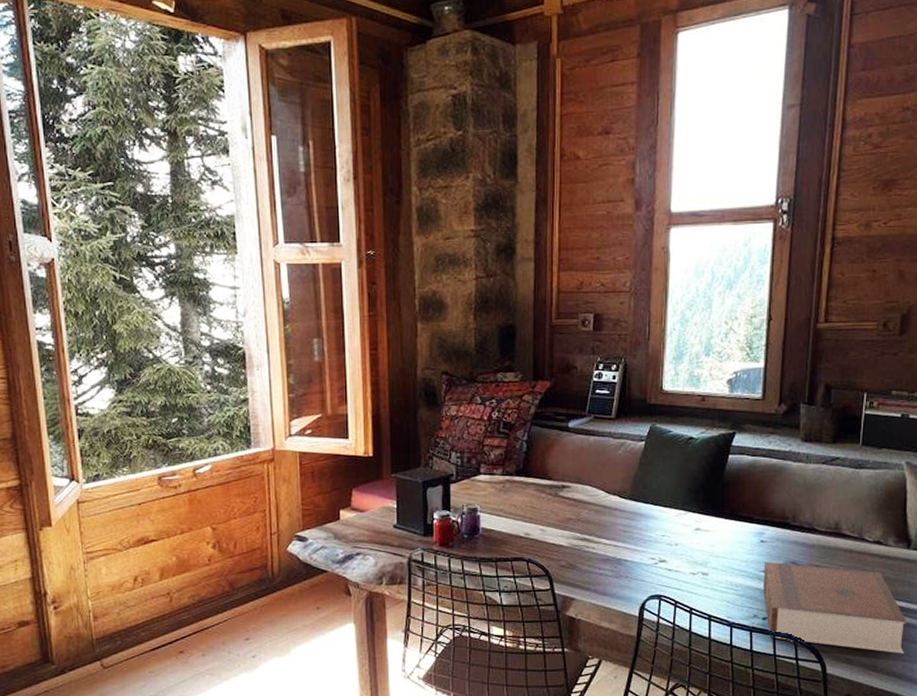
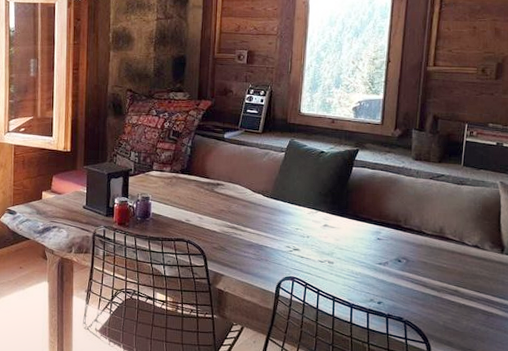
book: present [763,561,907,654] -> none [379,256,500,342]

